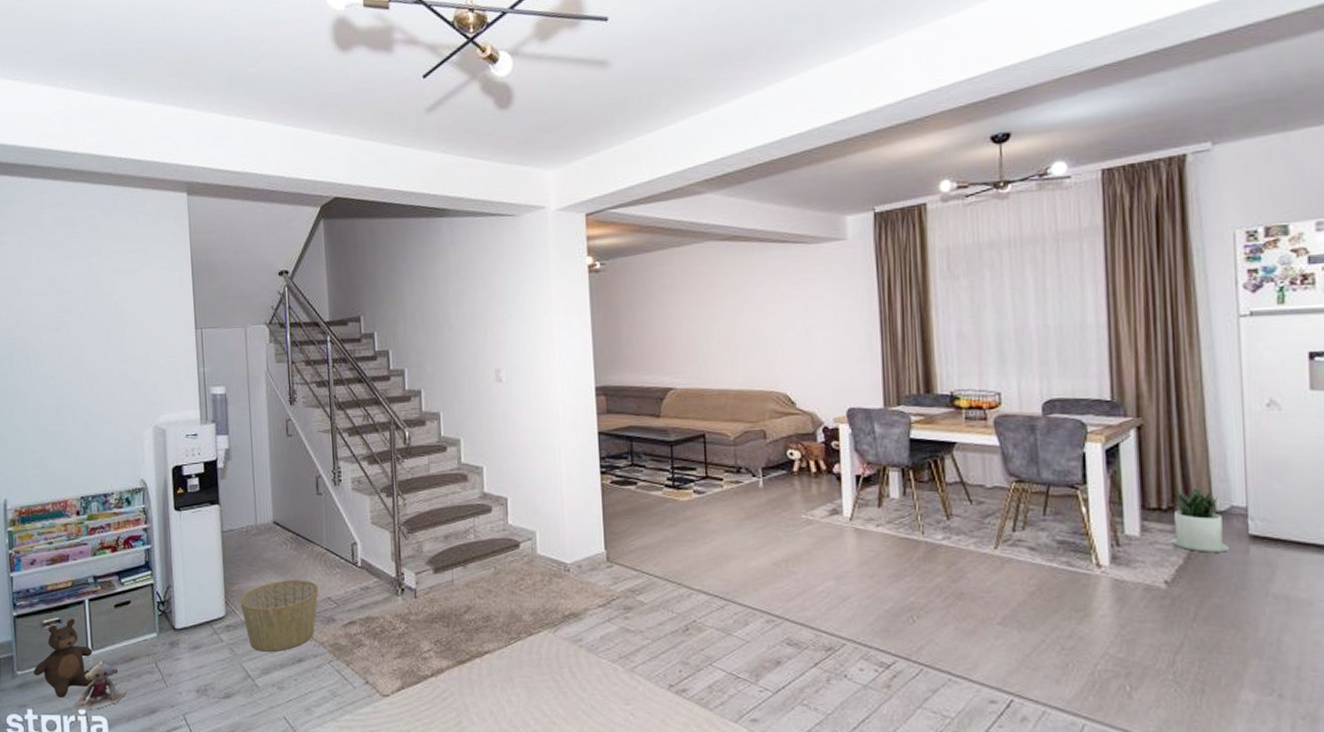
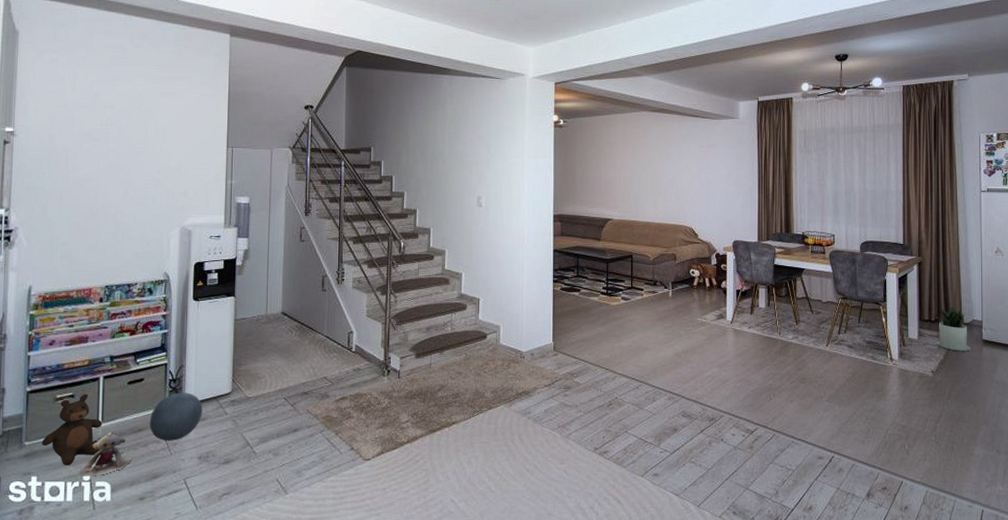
ball: none [140,617,196,671] -> present [149,393,202,441]
basket: present [240,580,319,651] -> none [246,362,317,423]

